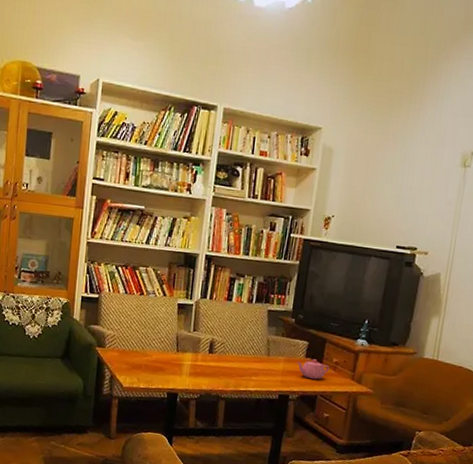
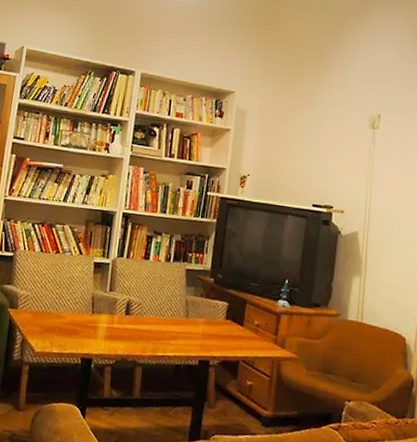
teapot: present [296,359,329,380] -> none [216,321,251,344]

